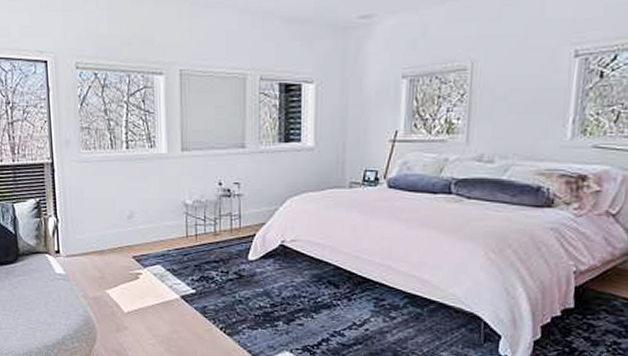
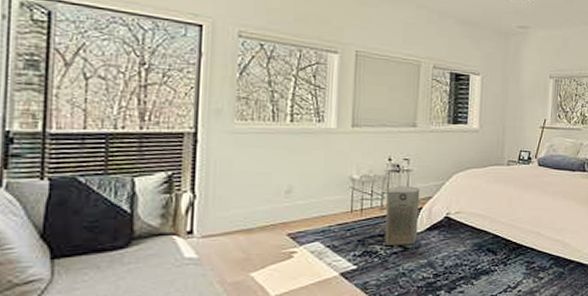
air purifier: none [220,211,253,273] -> present [385,186,420,245]

